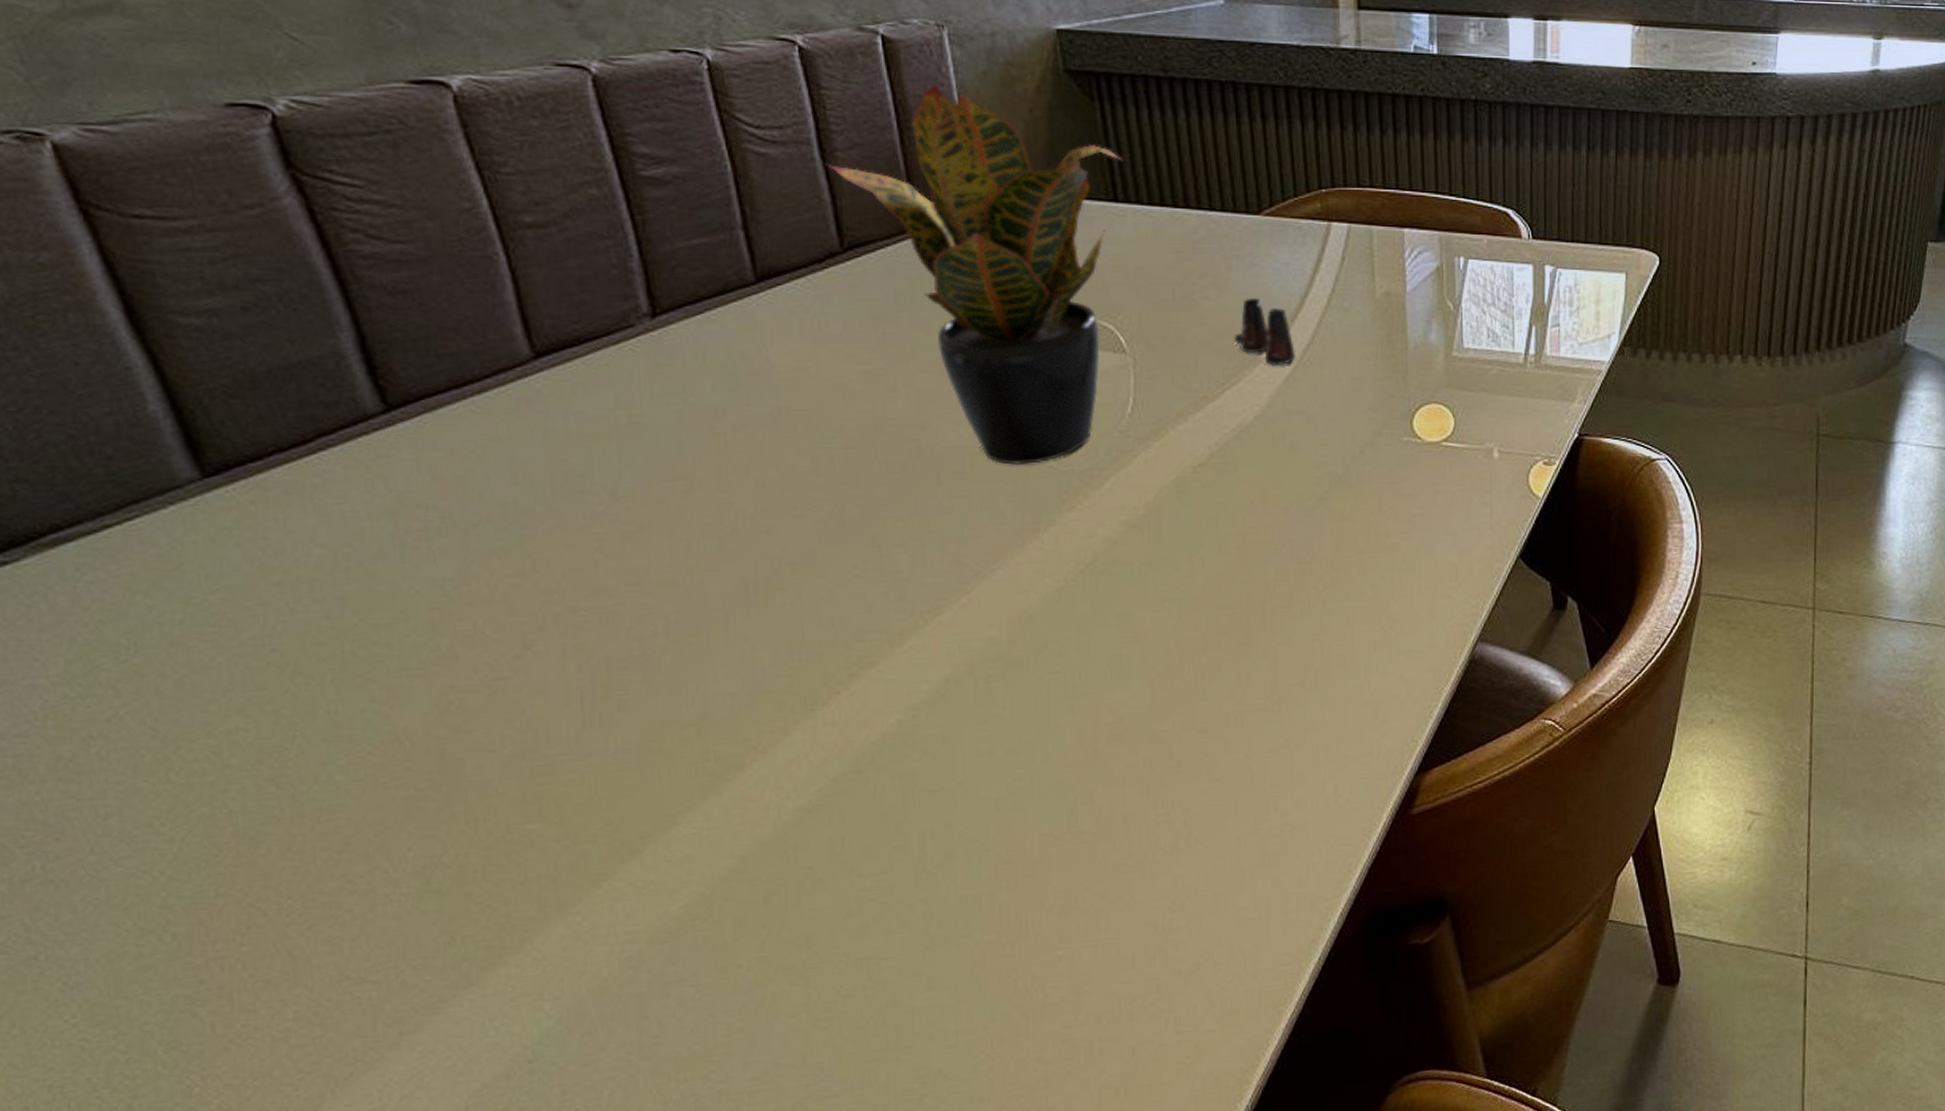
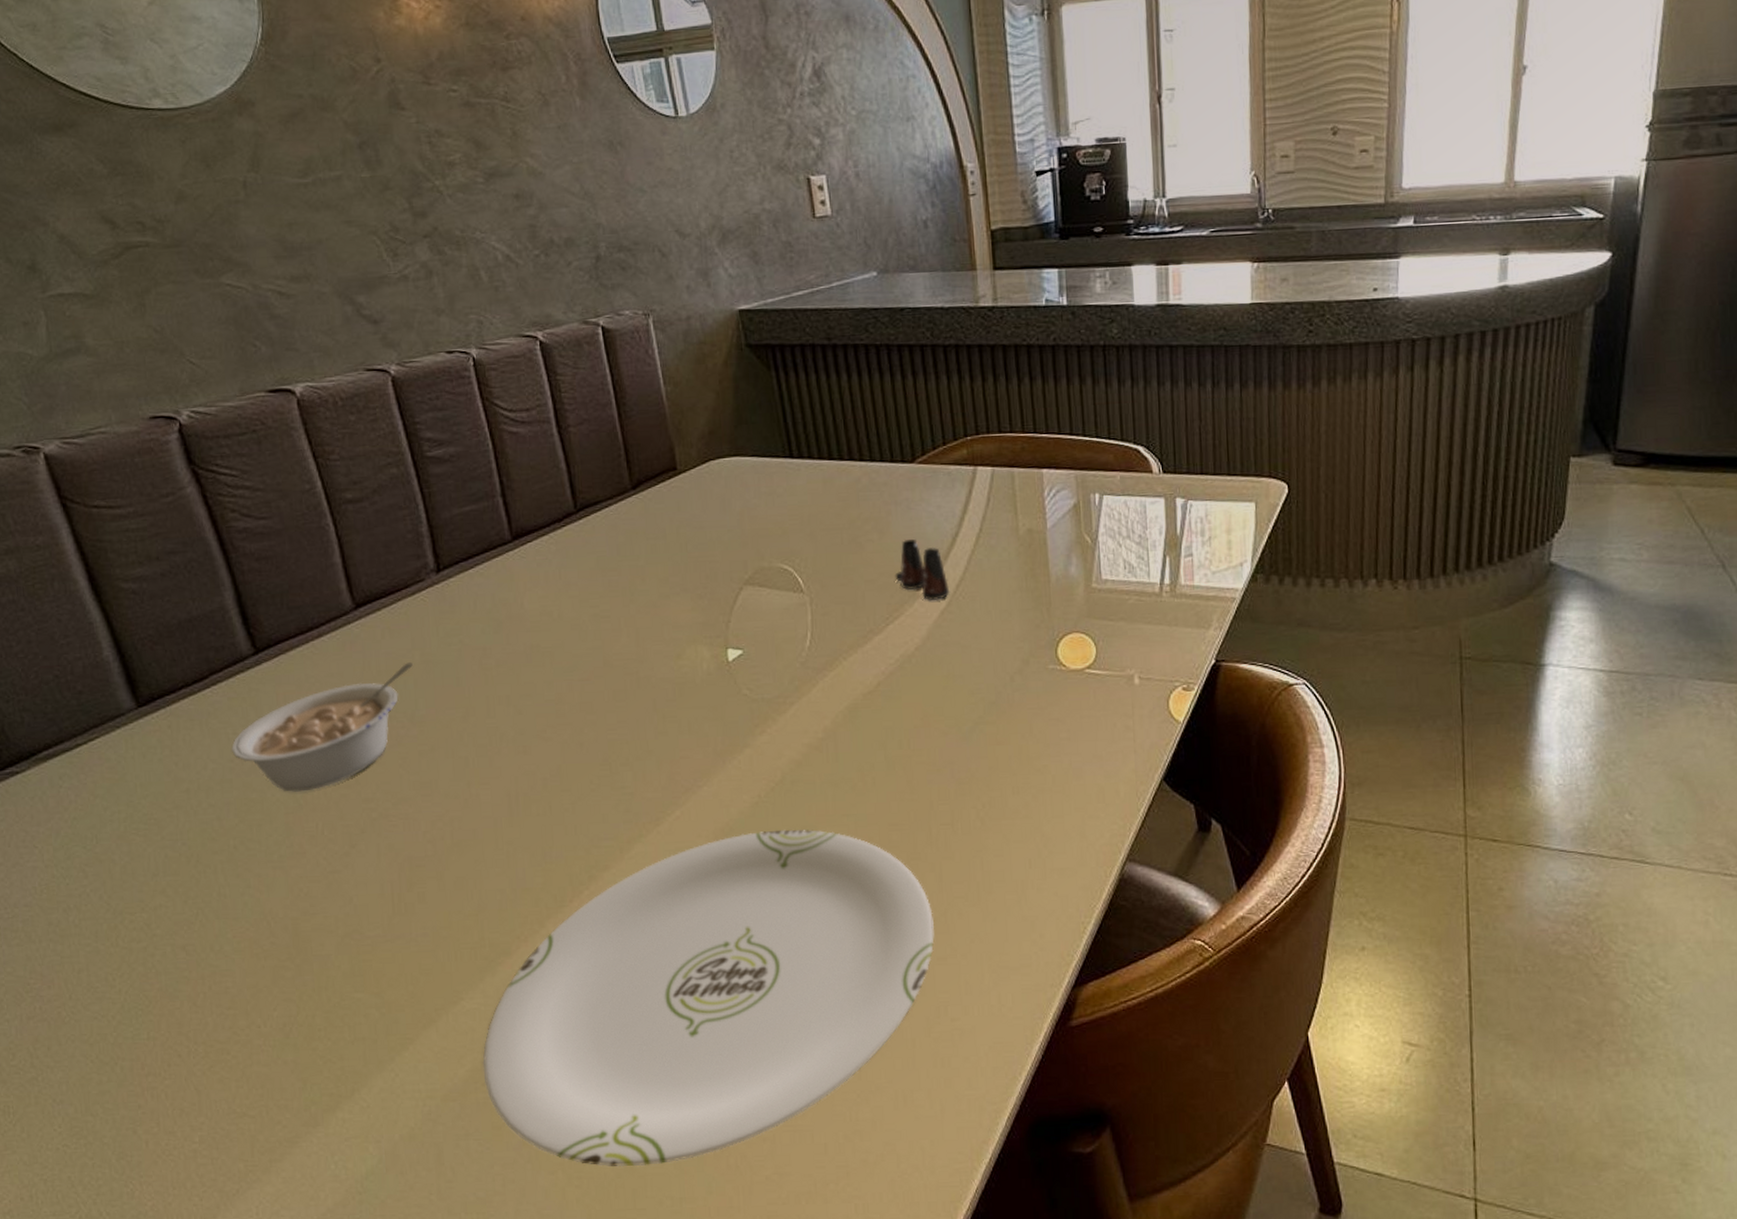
legume: none [347,425,617,583] -> present [231,662,414,792]
plate: none [703,616,1266,1003] -> present [482,829,934,1167]
potted plant: present [829,82,1122,465] -> none [564,363,796,693]

